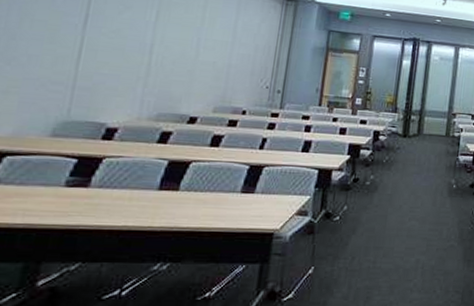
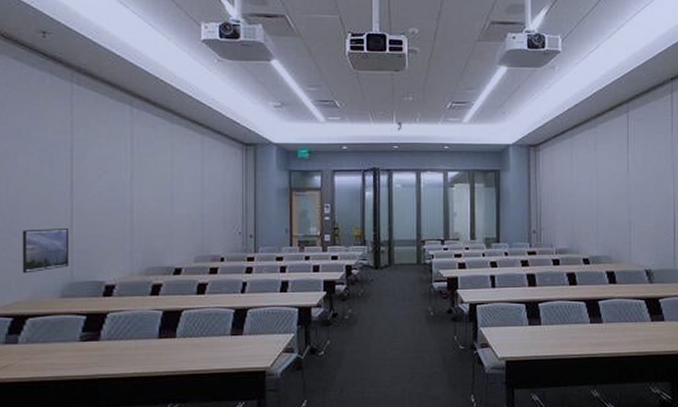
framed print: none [8,59,75,107] -> present [22,228,69,274]

